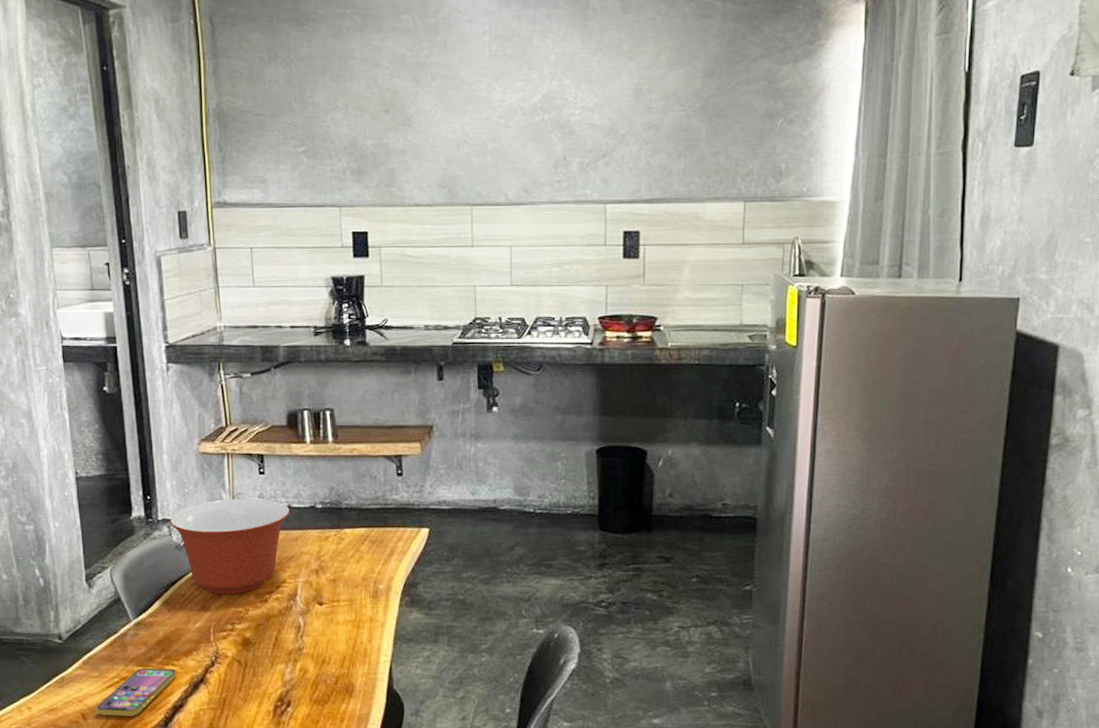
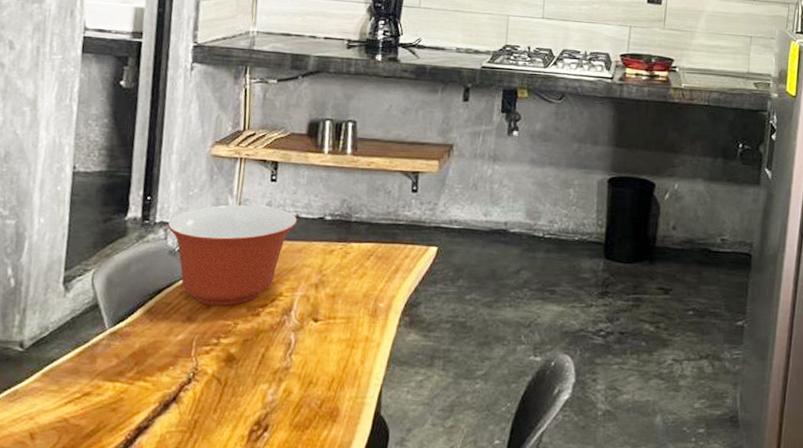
smartphone: present [96,668,177,716] -> none [48,382,148,438]

